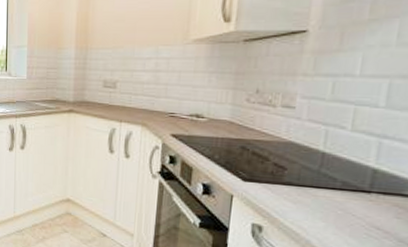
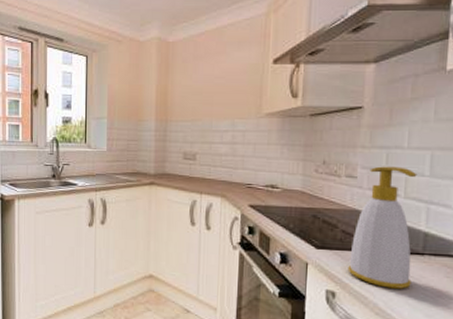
soap bottle: none [278,96,370,228] -> present [347,166,417,289]

